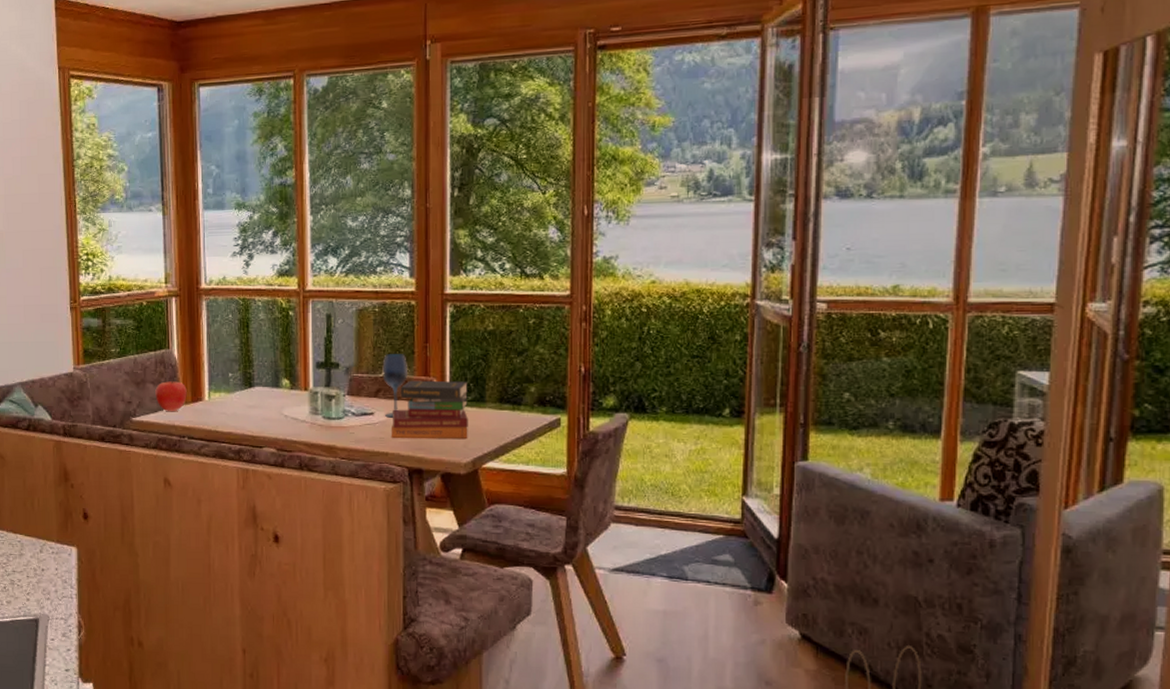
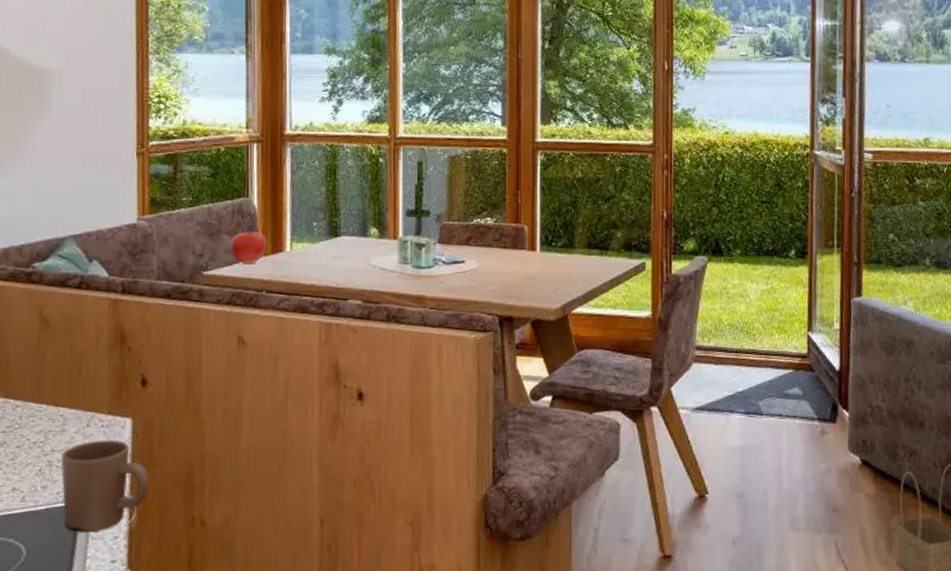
mug: none [20,564,94,644] -> present [61,439,150,533]
wineglass: present [382,353,407,418] -> none [474,200,499,266]
books: present [392,380,468,438] -> none [483,227,558,286]

